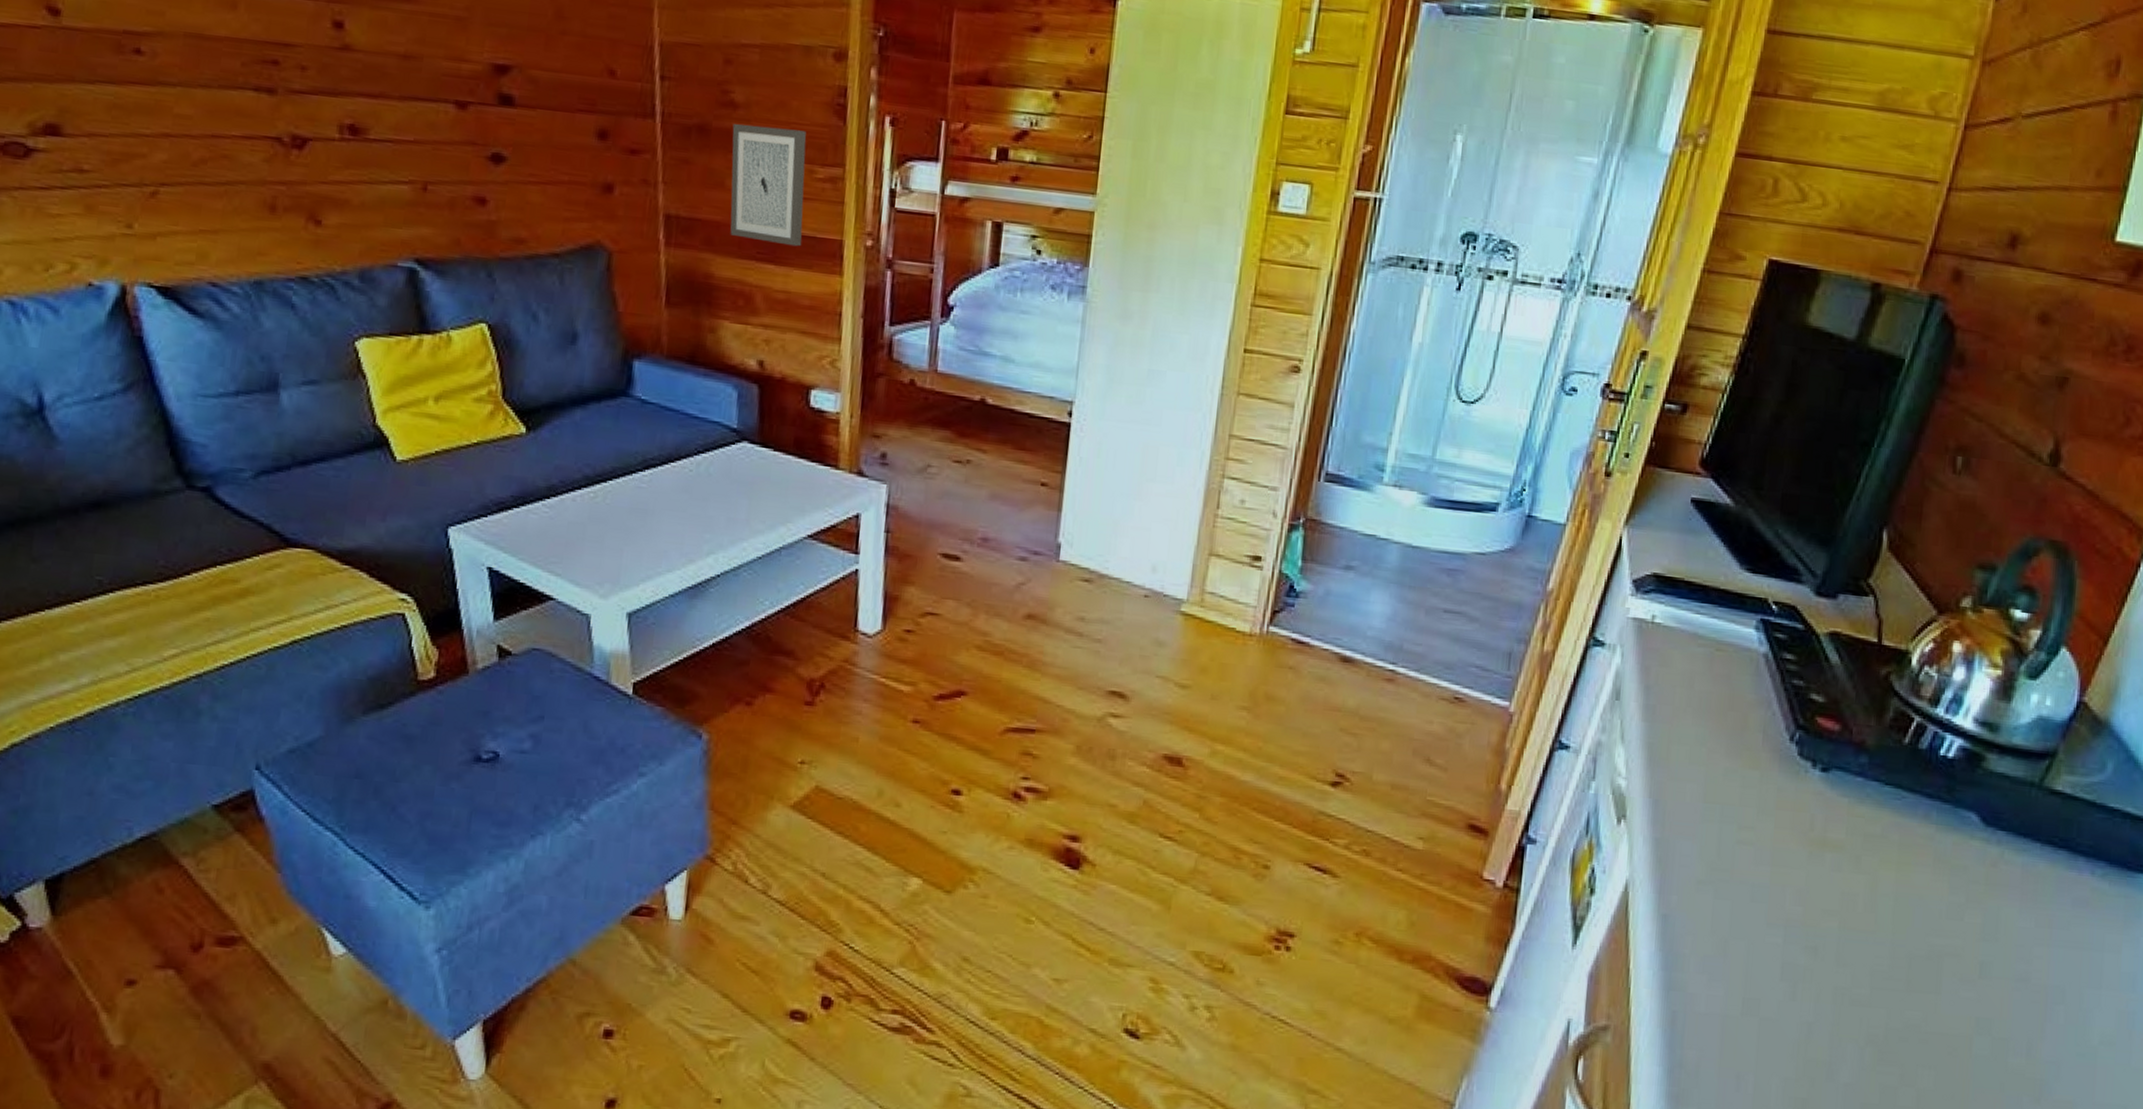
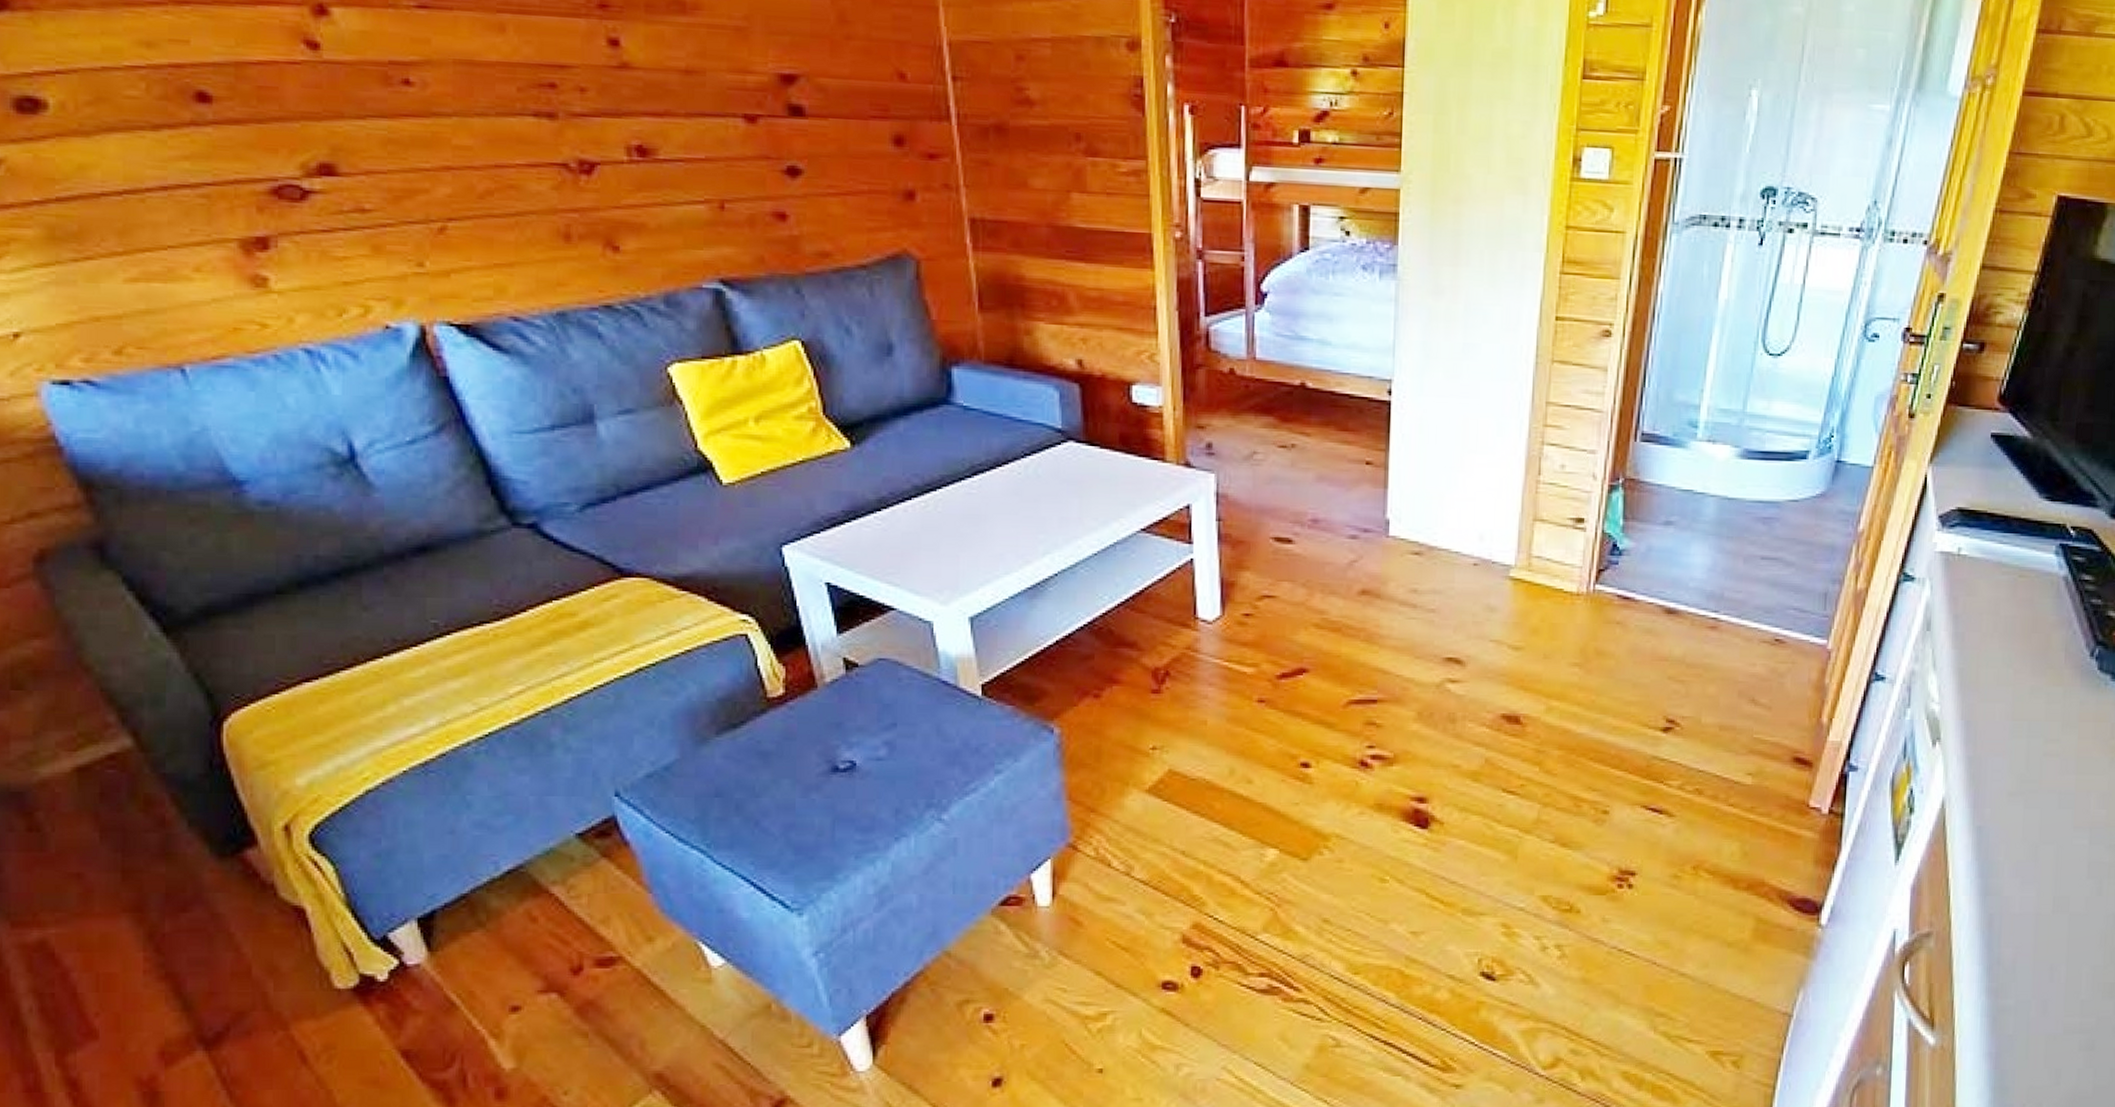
wall art: present [730,124,806,247] -> none [1030,121,1111,243]

